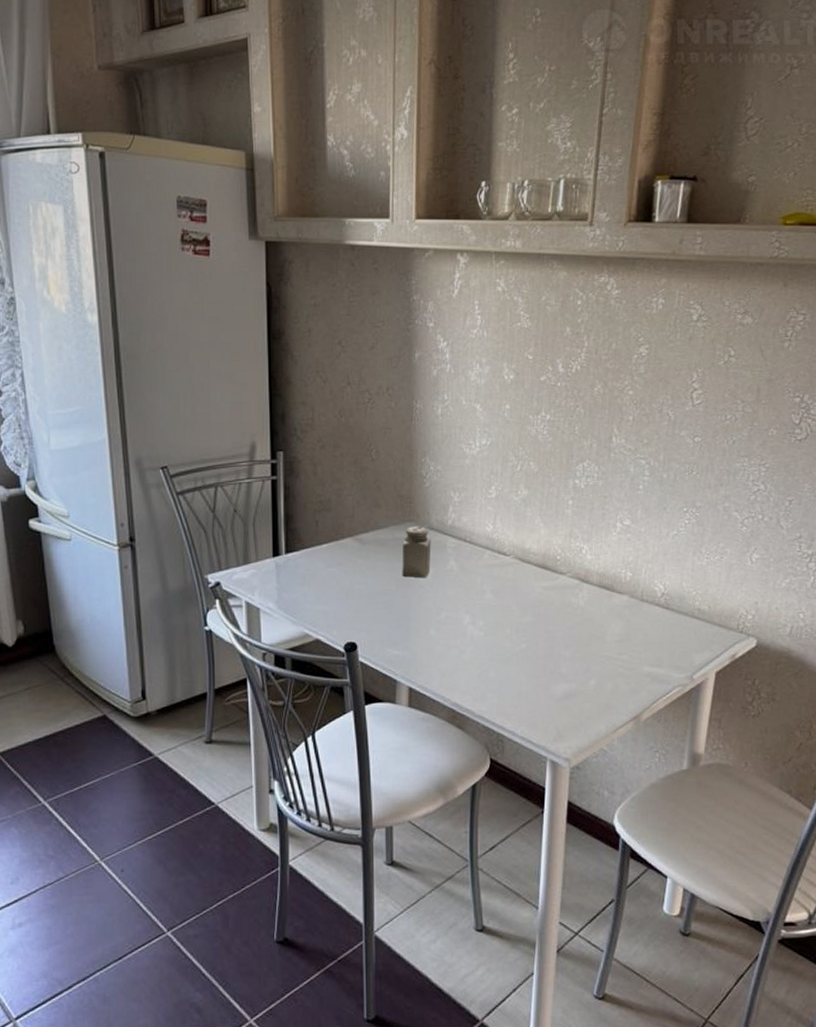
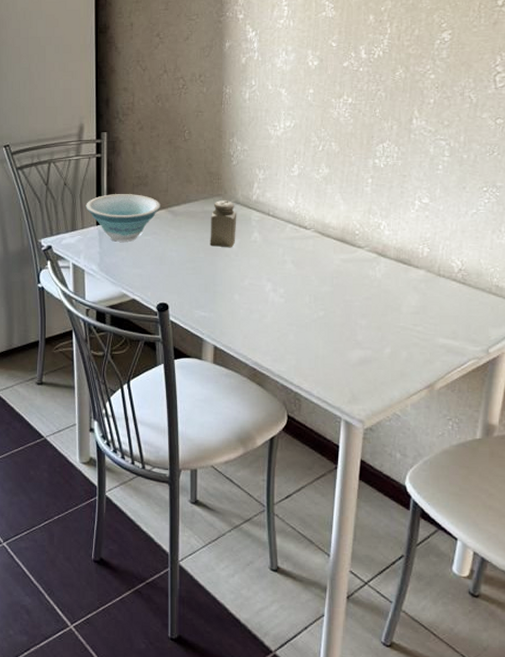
bowl: none [260,521,346,575] -> present [86,194,160,242]

